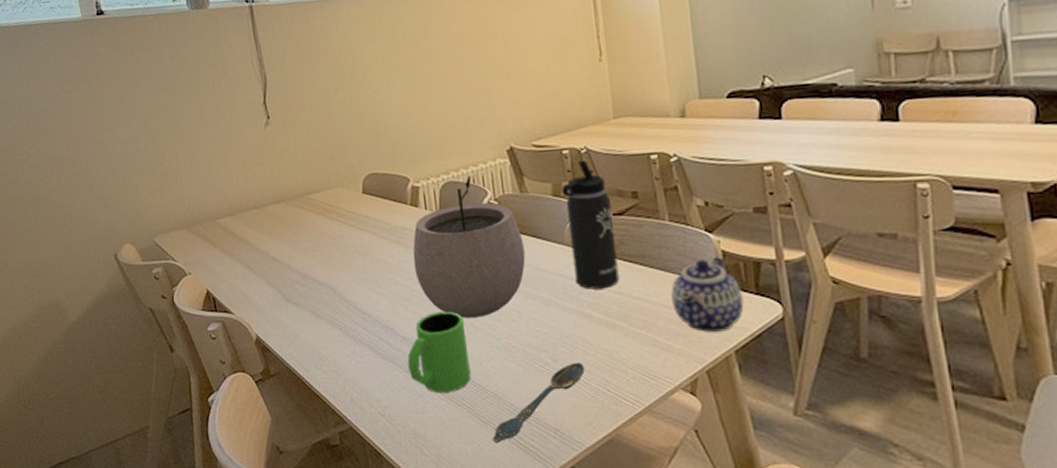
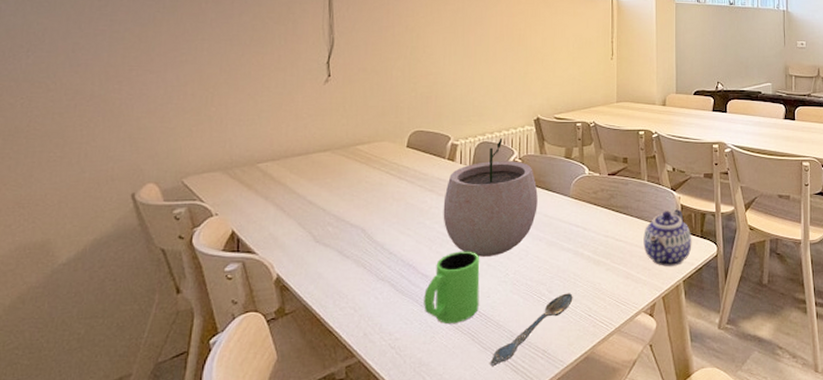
thermos bottle: present [561,160,620,289] -> none [572,131,608,233]

